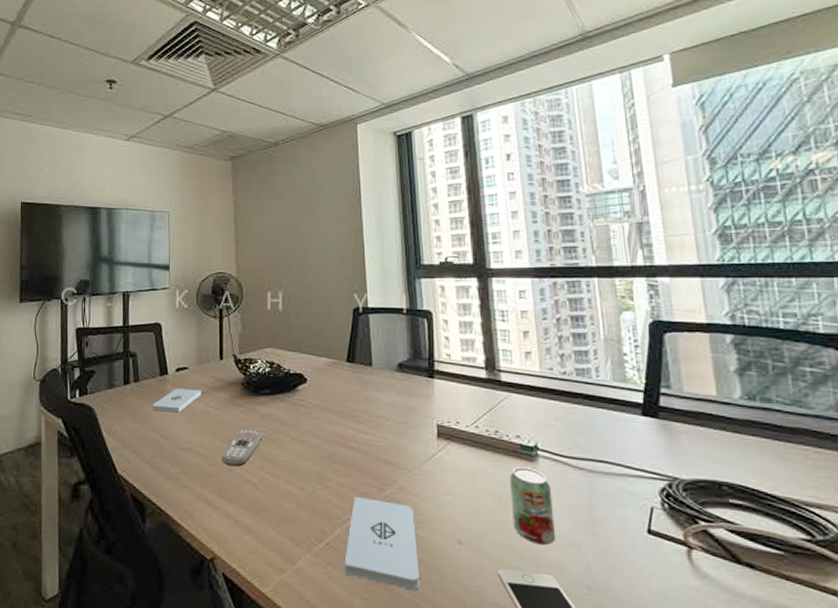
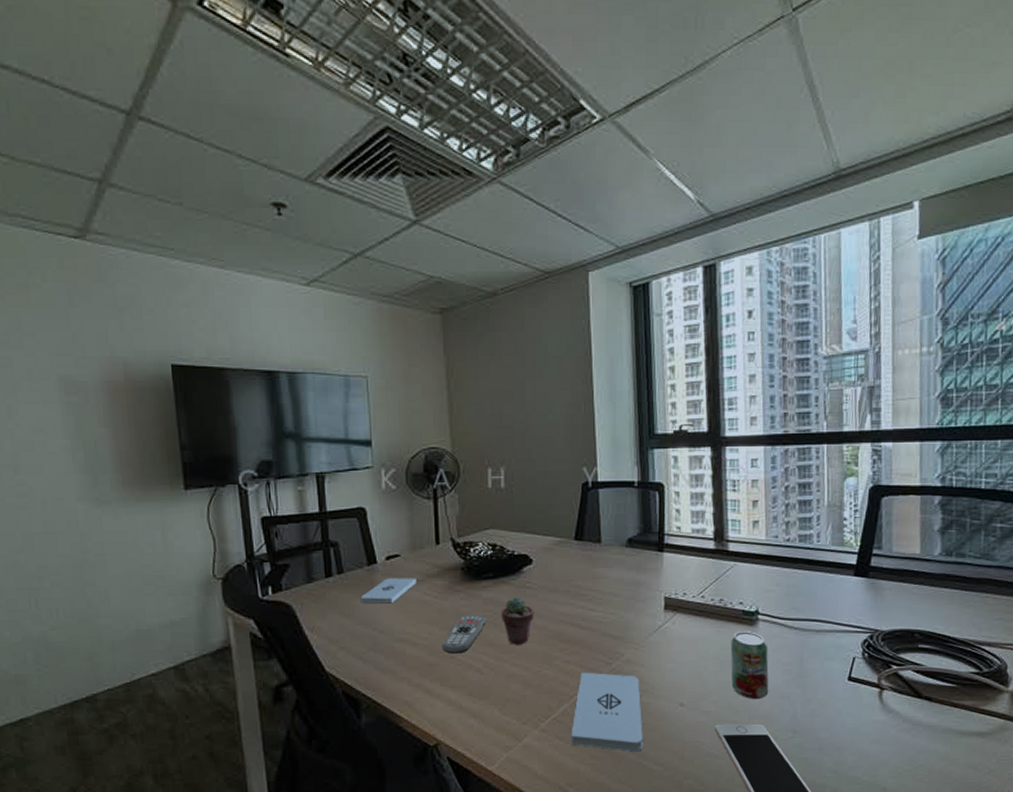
potted succulent: none [277,413,308,463] -> present [502,596,535,645]

